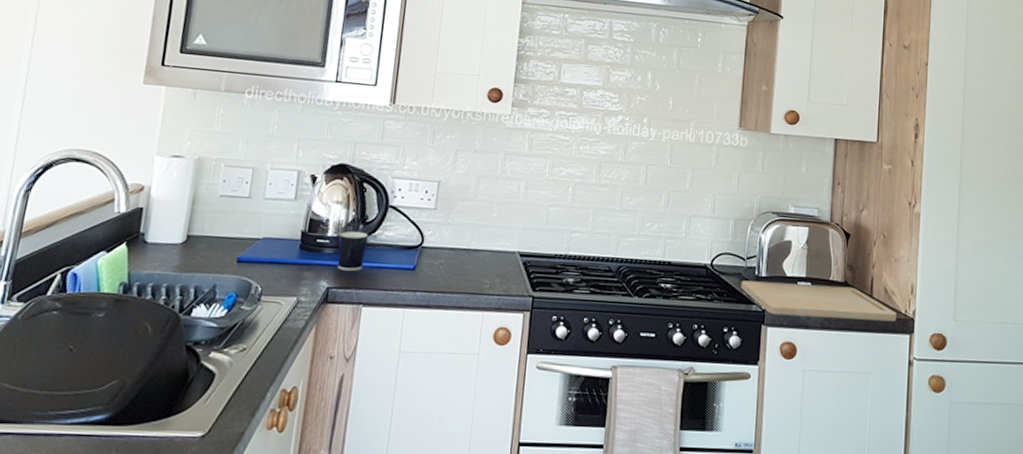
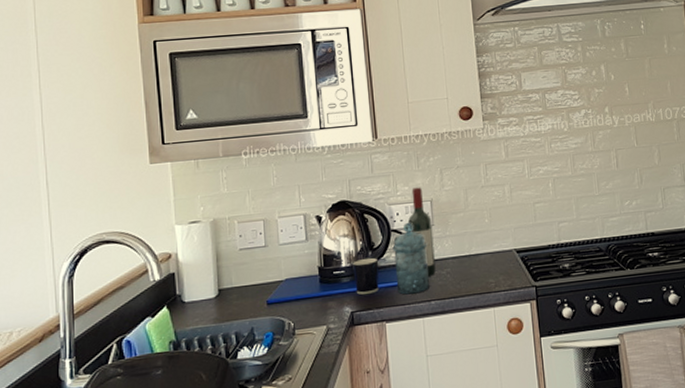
canister: none [382,200,425,281] -> present [392,222,431,295]
wine bottle: none [408,164,436,264] -> present [407,187,436,276]

